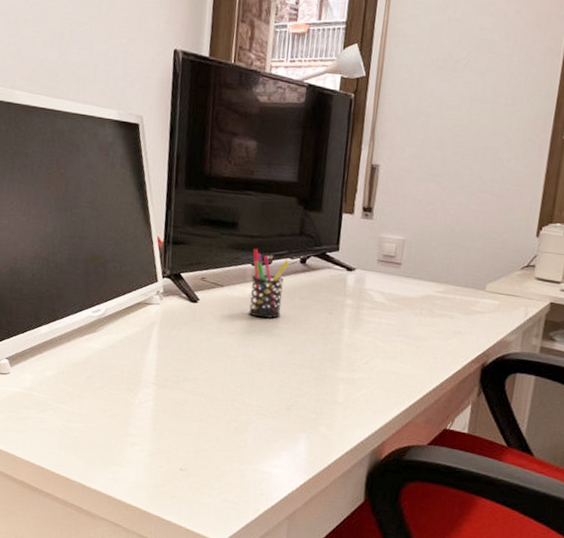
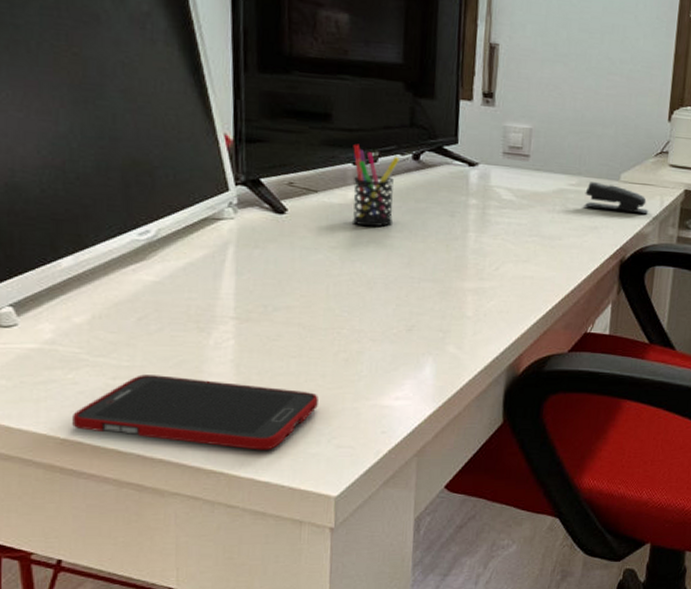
cell phone: none [38,421,213,495] -> present [72,374,318,450]
stapler: none [449,290,513,323] -> present [584,182,649,214]

